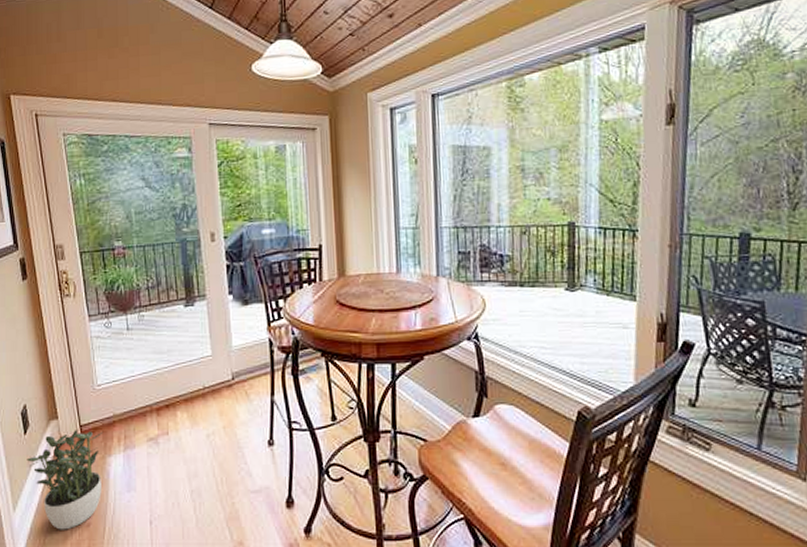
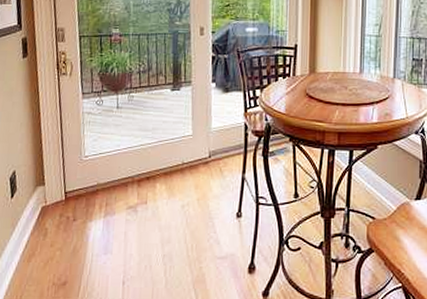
potted plant: present [27,430,104,530] -> none [11,196,87,288]

